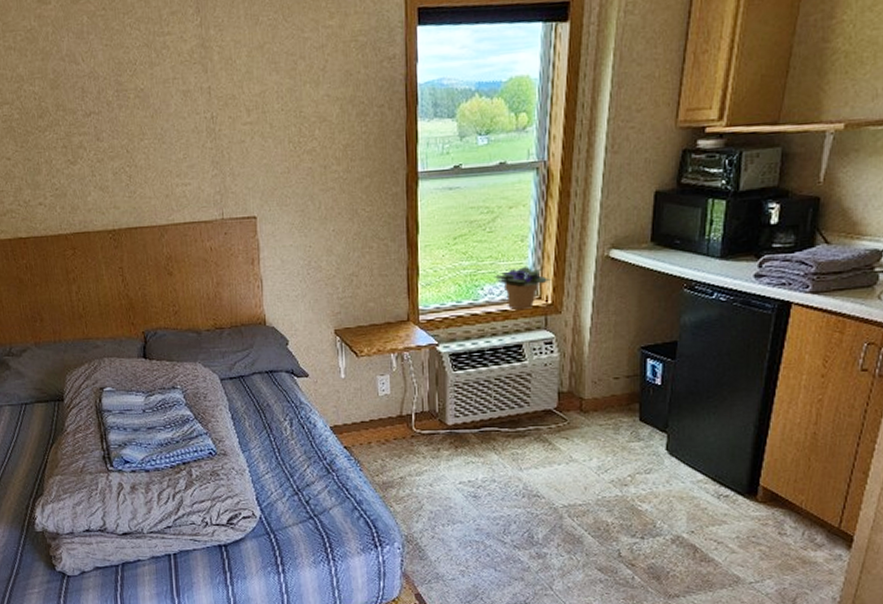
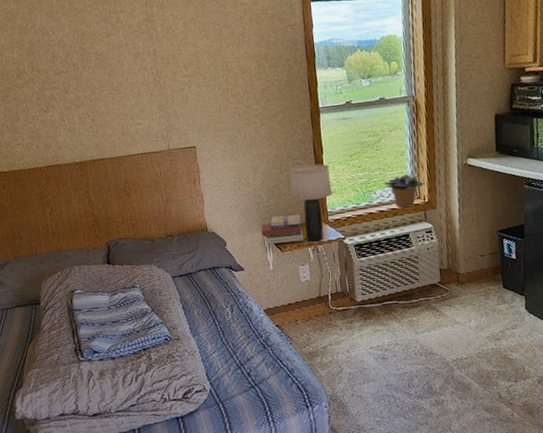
books: none [333,310,387,347] -> present [261,214,304,244]
table lamp: none [373,247,427,347] -> present [290,164,333,242]

